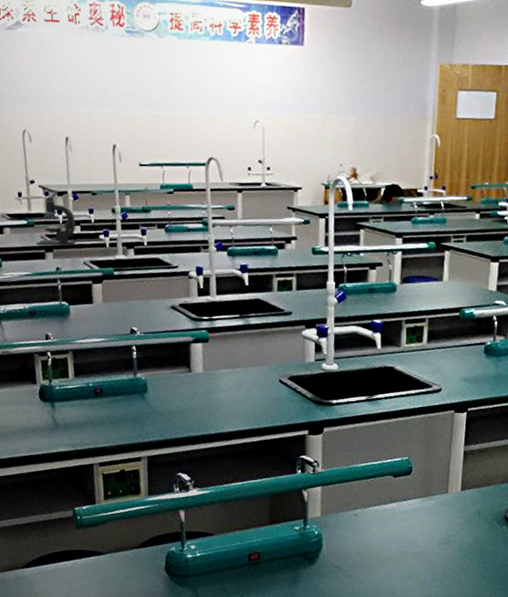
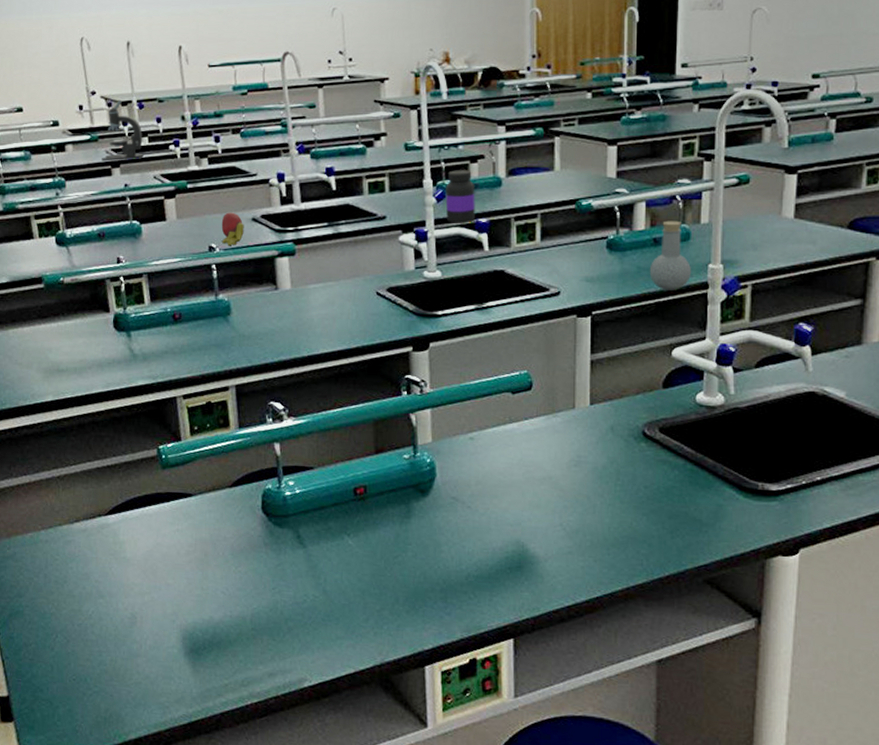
heart: none [143,299,164,331] -> present [221,212,244,247]
jar: none [345,275,373,323] -> present [445,170,475,223]

